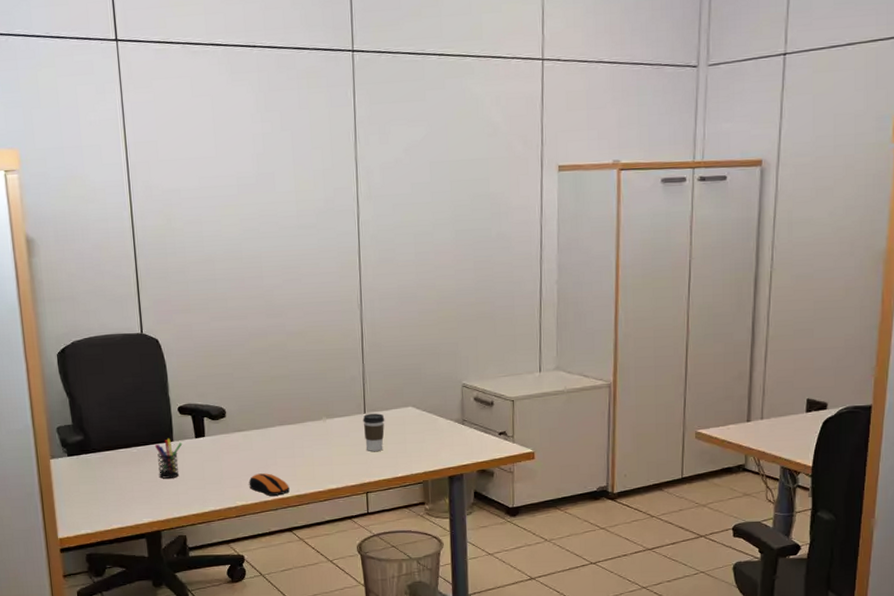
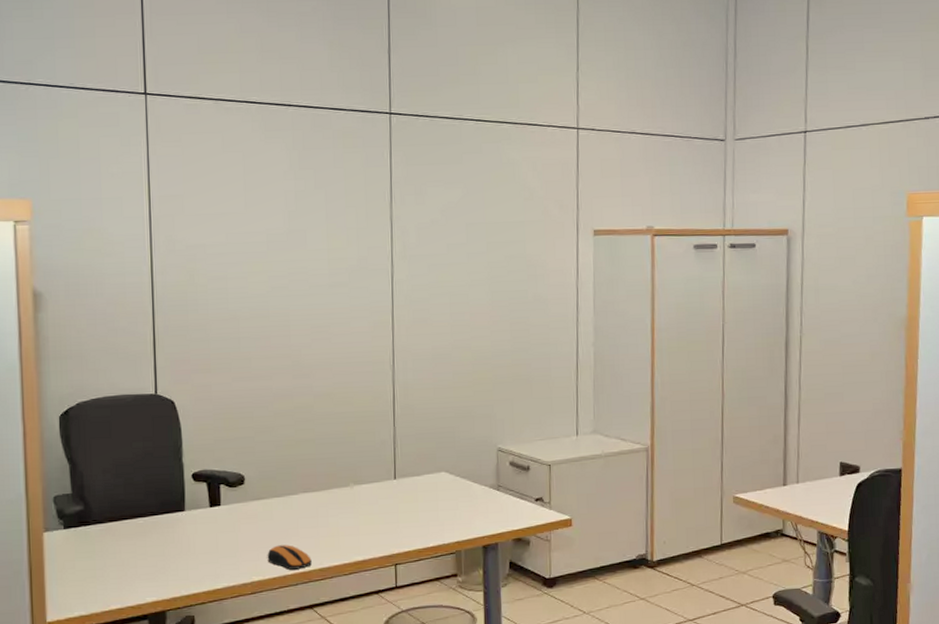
pen holder: present [154,438,183,479] -> none [163,508,195,552]
coffee cup: present [362,413,385,451] -> none [392,479,416,520]

